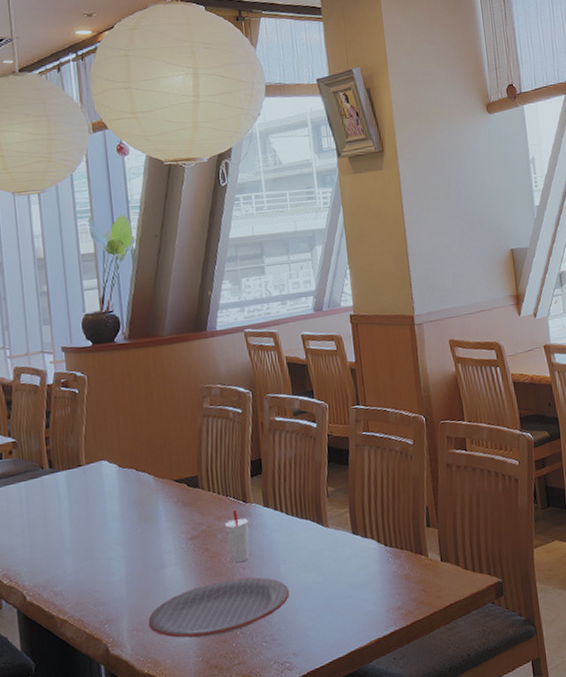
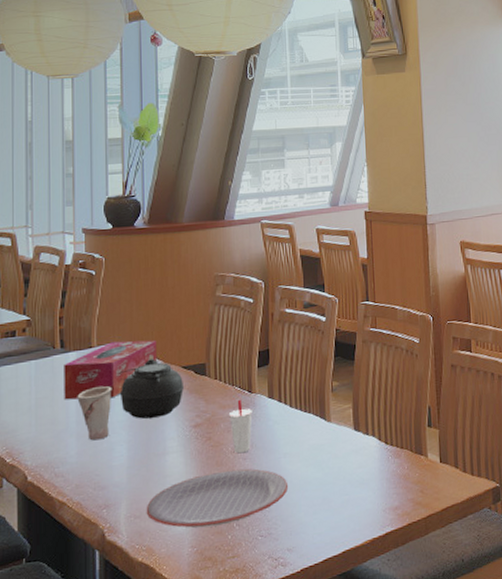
tissue box: none [54,454,148,520] -> present [64,339,156,400]
cup: none [70,503,105,558] -> present [77,386,112,441]
teapot: none [109,474,177,535] -> present [118,358,183,419]

